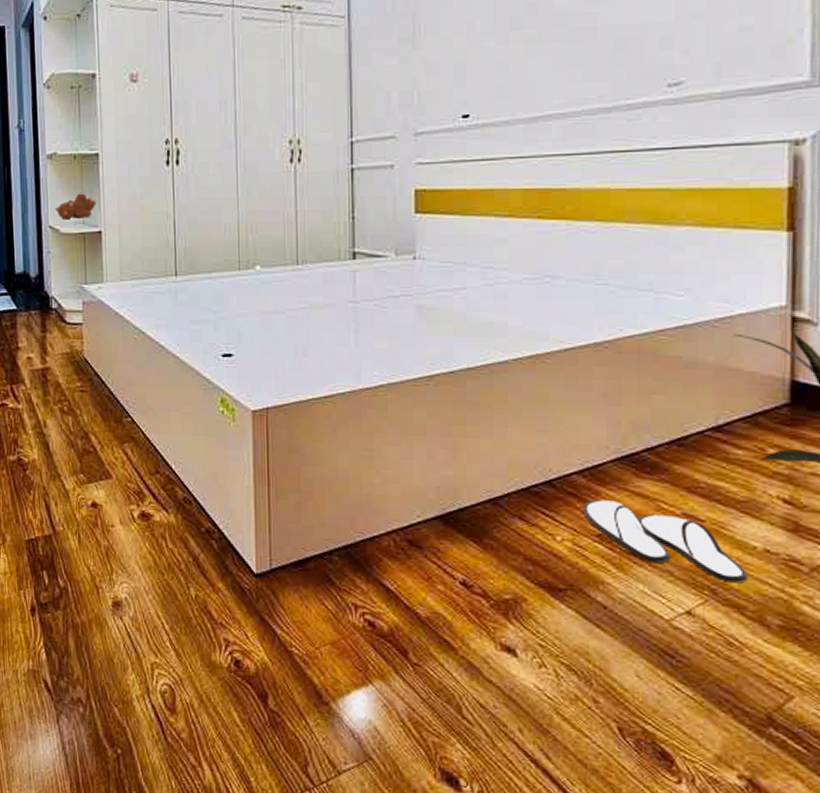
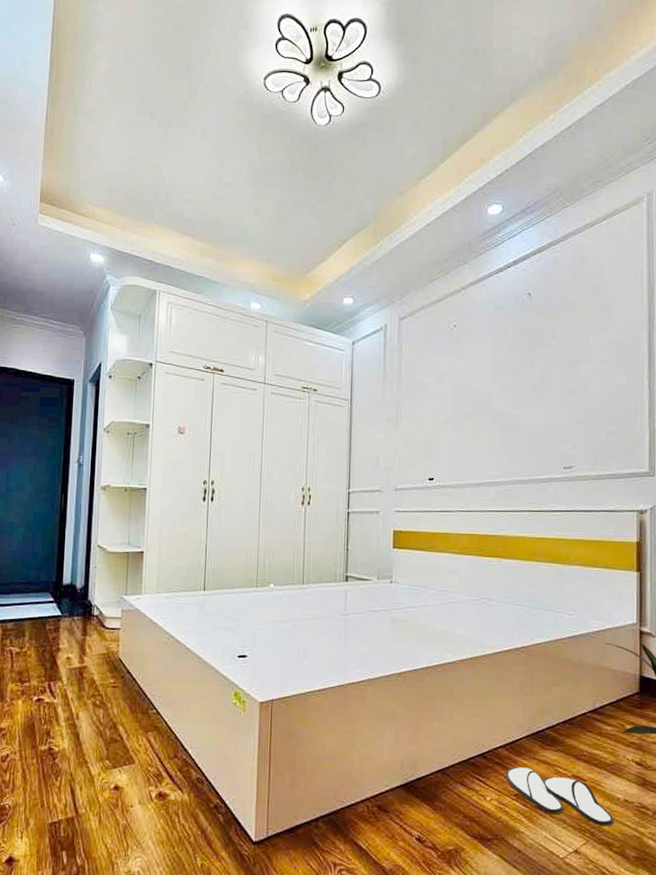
teddy bear: present [55,193,95,220] -> none [104,519,140,541]

